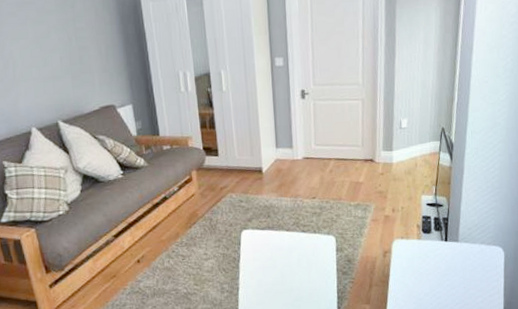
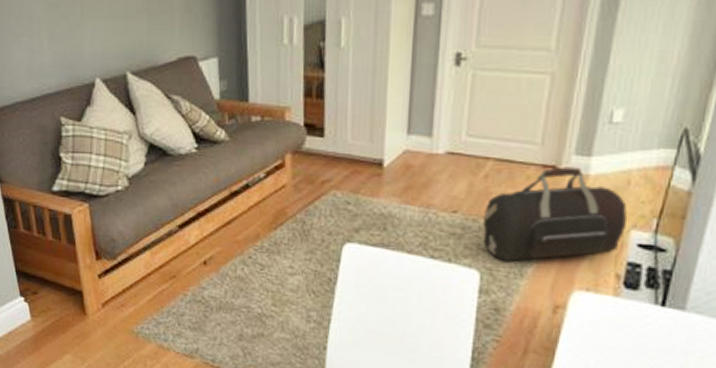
duffel bag: none [333,158,418,227] -> present [483,166,627,261]

